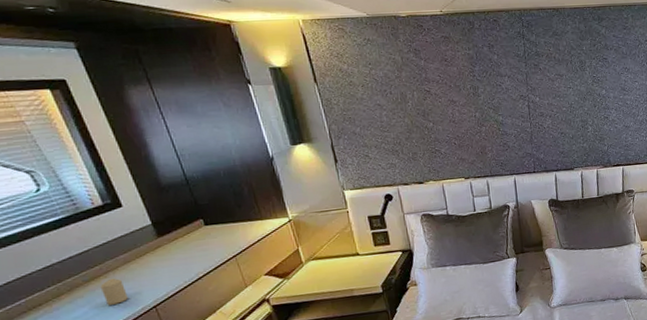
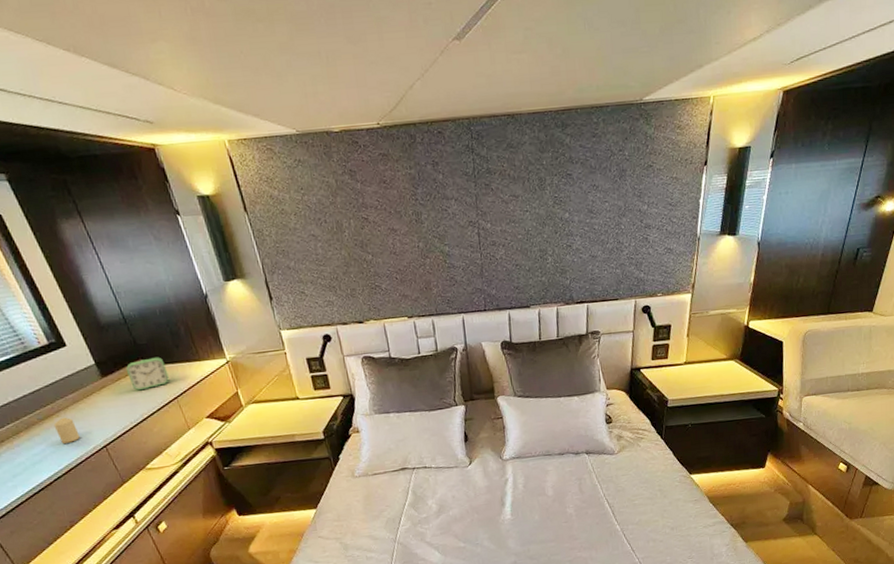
alarm clock: none [184,216,229,250] -> present [126,357,169,391]

